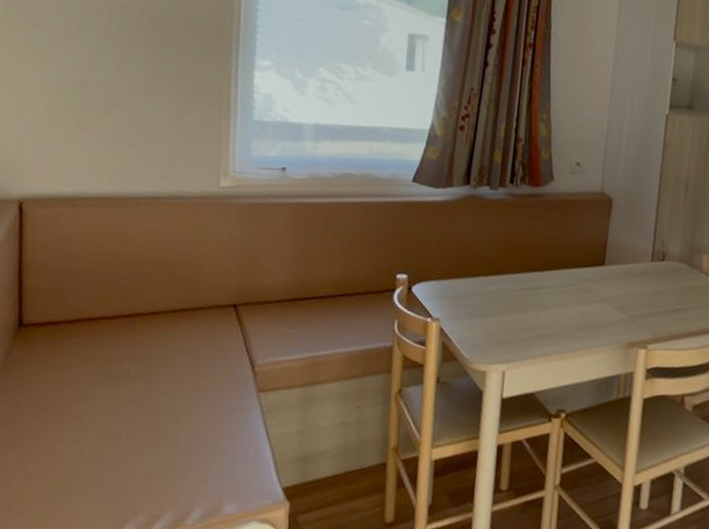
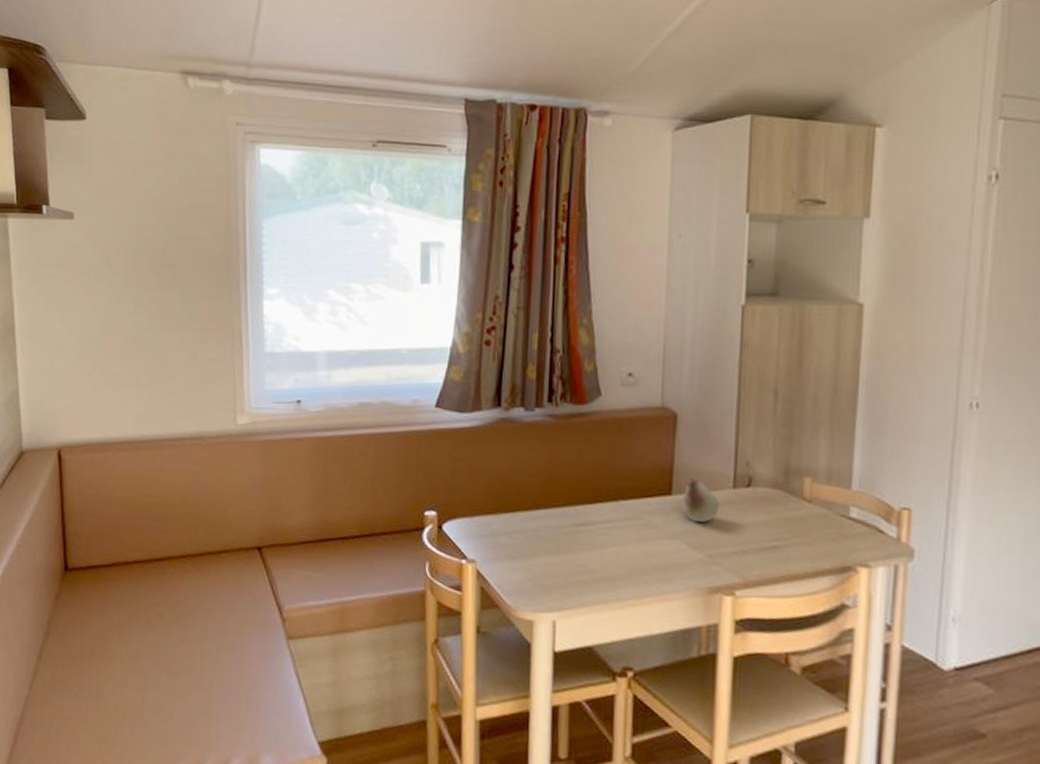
fruit: none [612,251,640,289] -> present [682,477,719,522]

